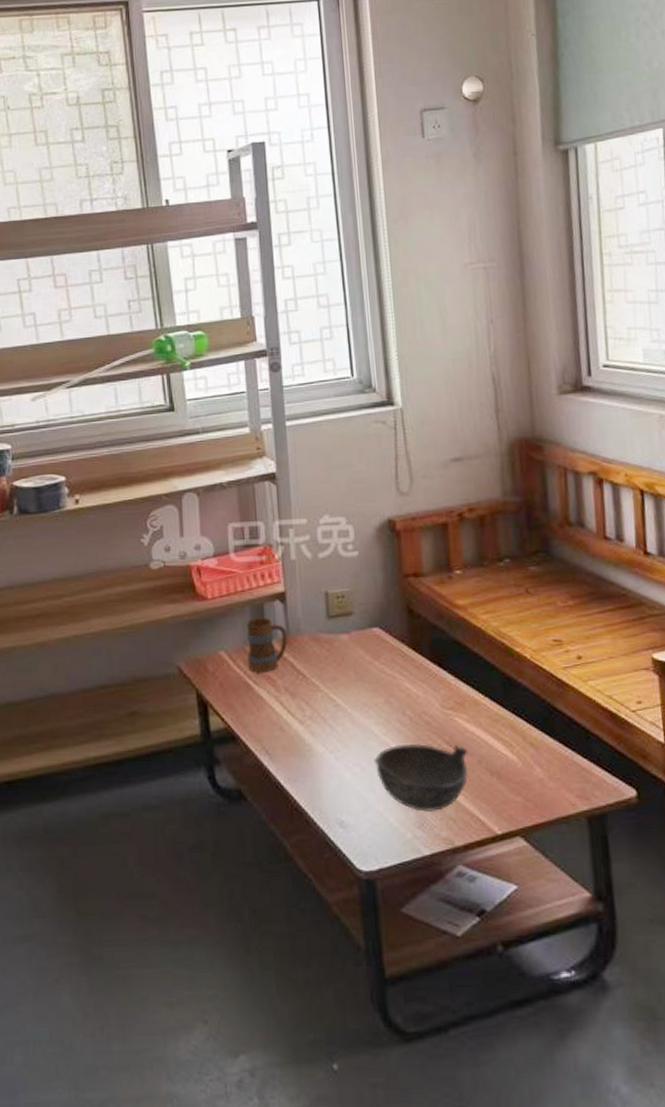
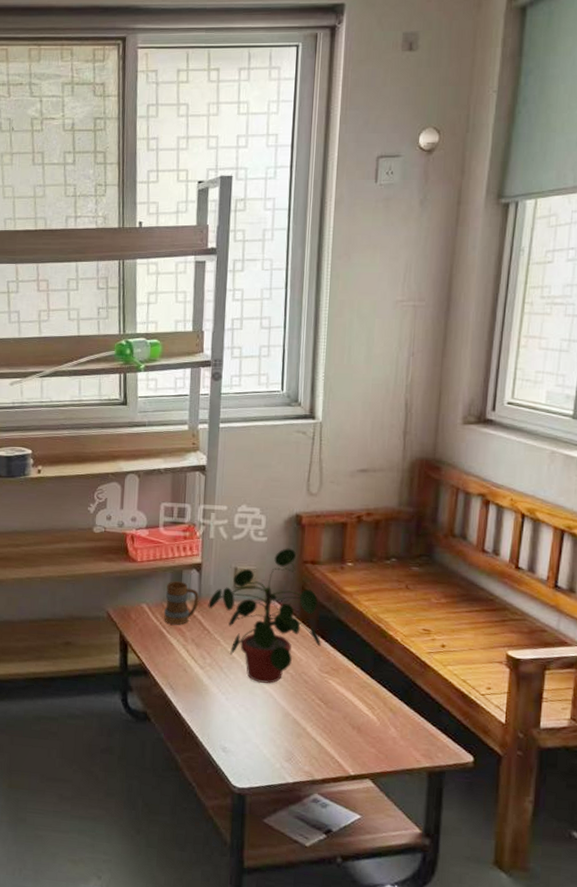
potted plant: none [299,561,439,732] -> present [208,548,321,684]
bowl: present [374,744,468,812] -> none [257,695,336,751]

